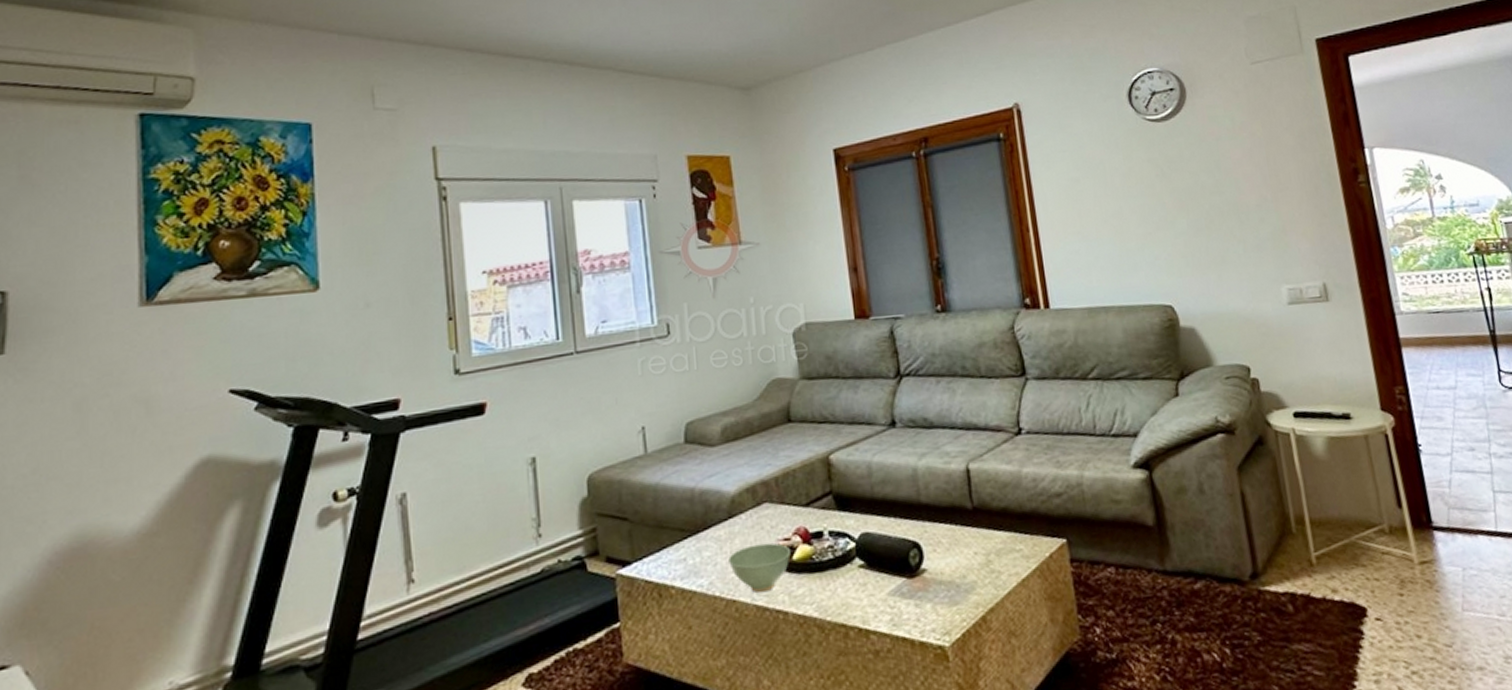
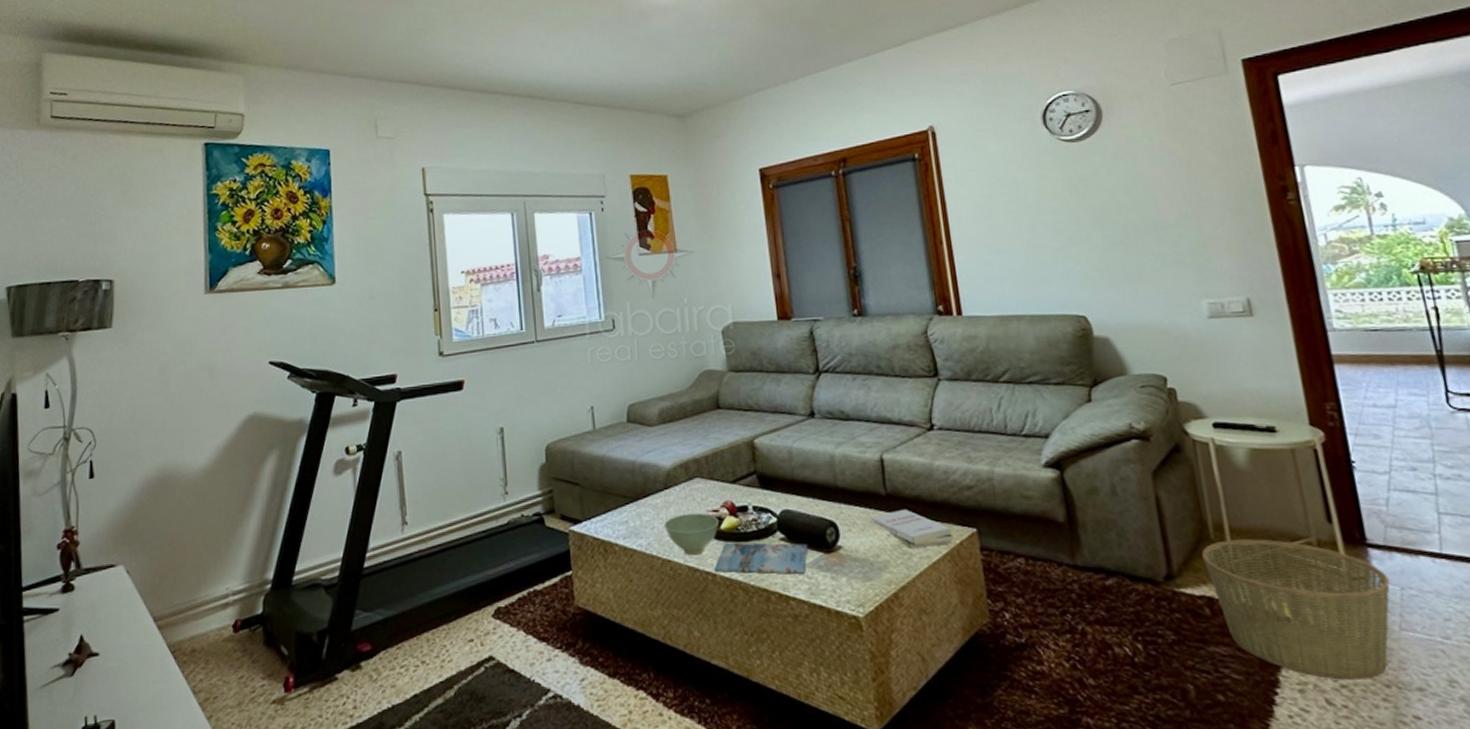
magazine: none [786,569,890,610] -> present [714,542,808,574]
books: none [955,523,1044,566] -> present [869,510,954,549]
basket: none [1284,529,1454,666] -> present [1202,539,1390,680]

